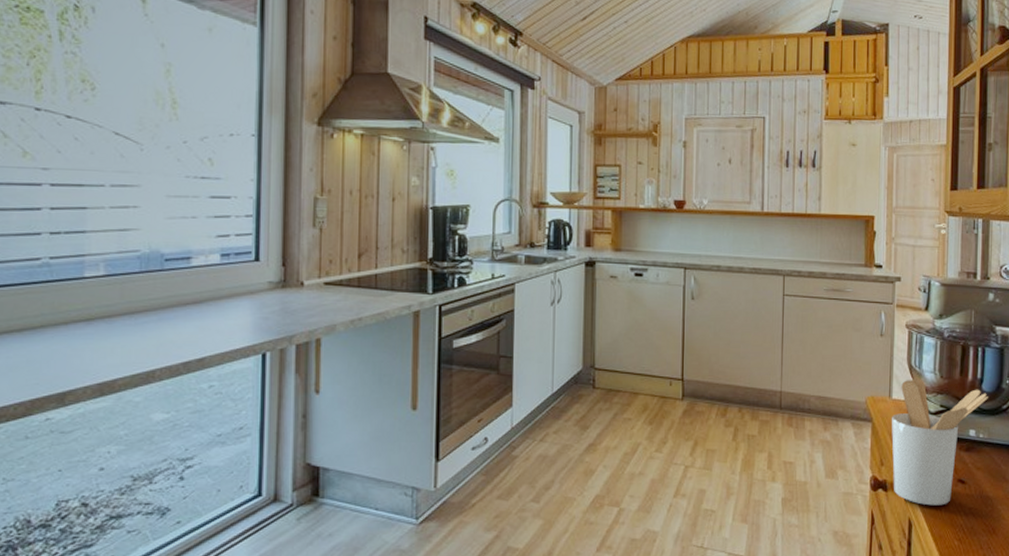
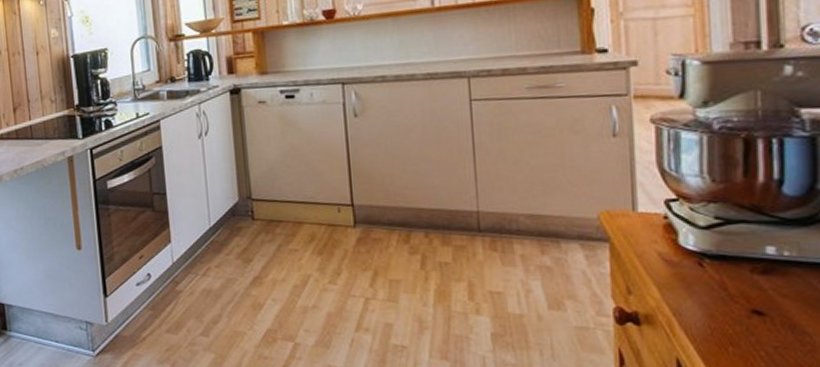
utensil holder: present [891,379,989,506] -> none [639,185,796,343]

